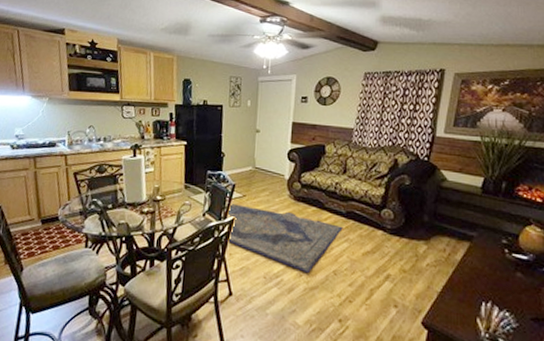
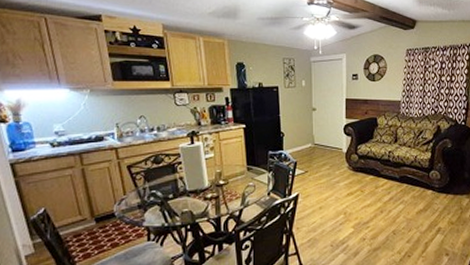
rug: present [226,202,343,274] -> none [291,179,398,237]

